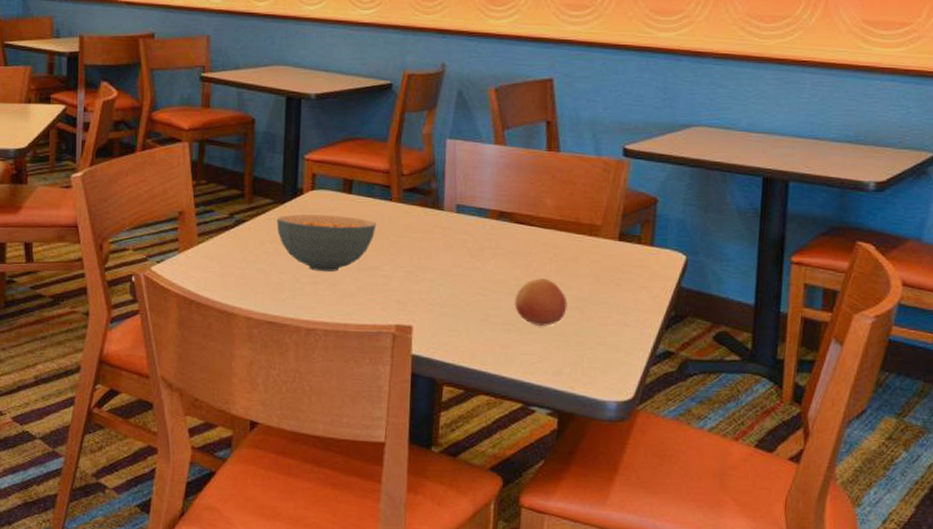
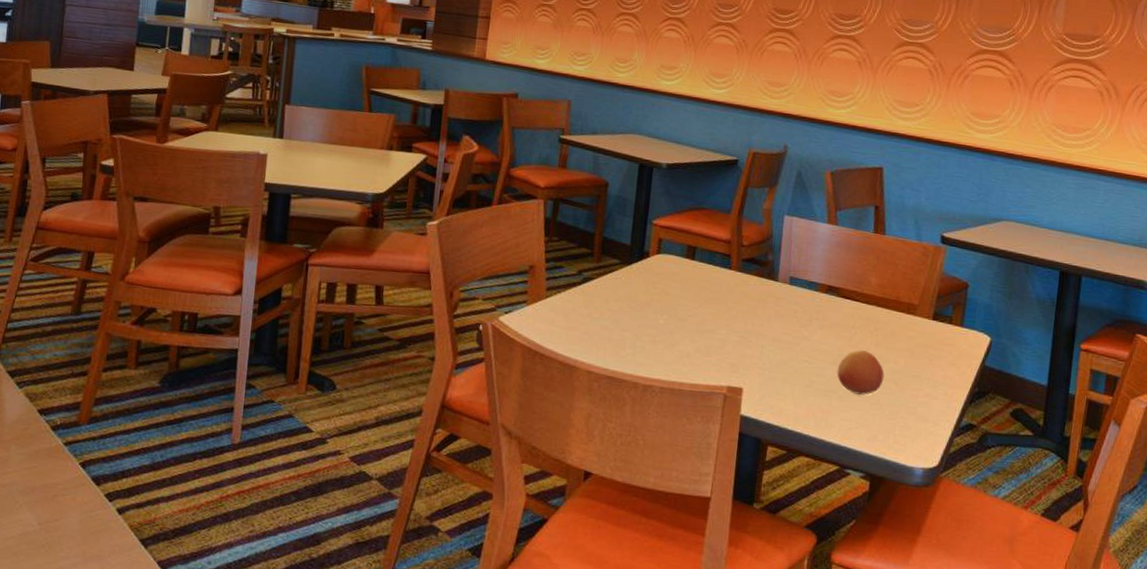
cereal bowl: present [276,214,377,272] -> none [622,275,716,333]

